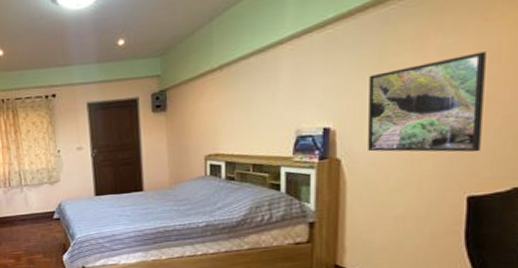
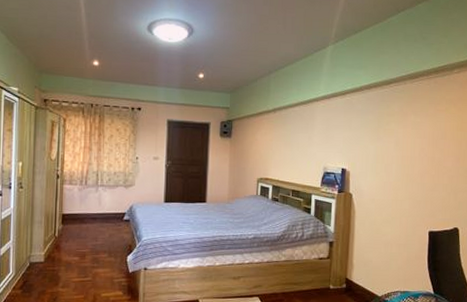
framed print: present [368,51,486,153] -> none [370,130,438,200]

